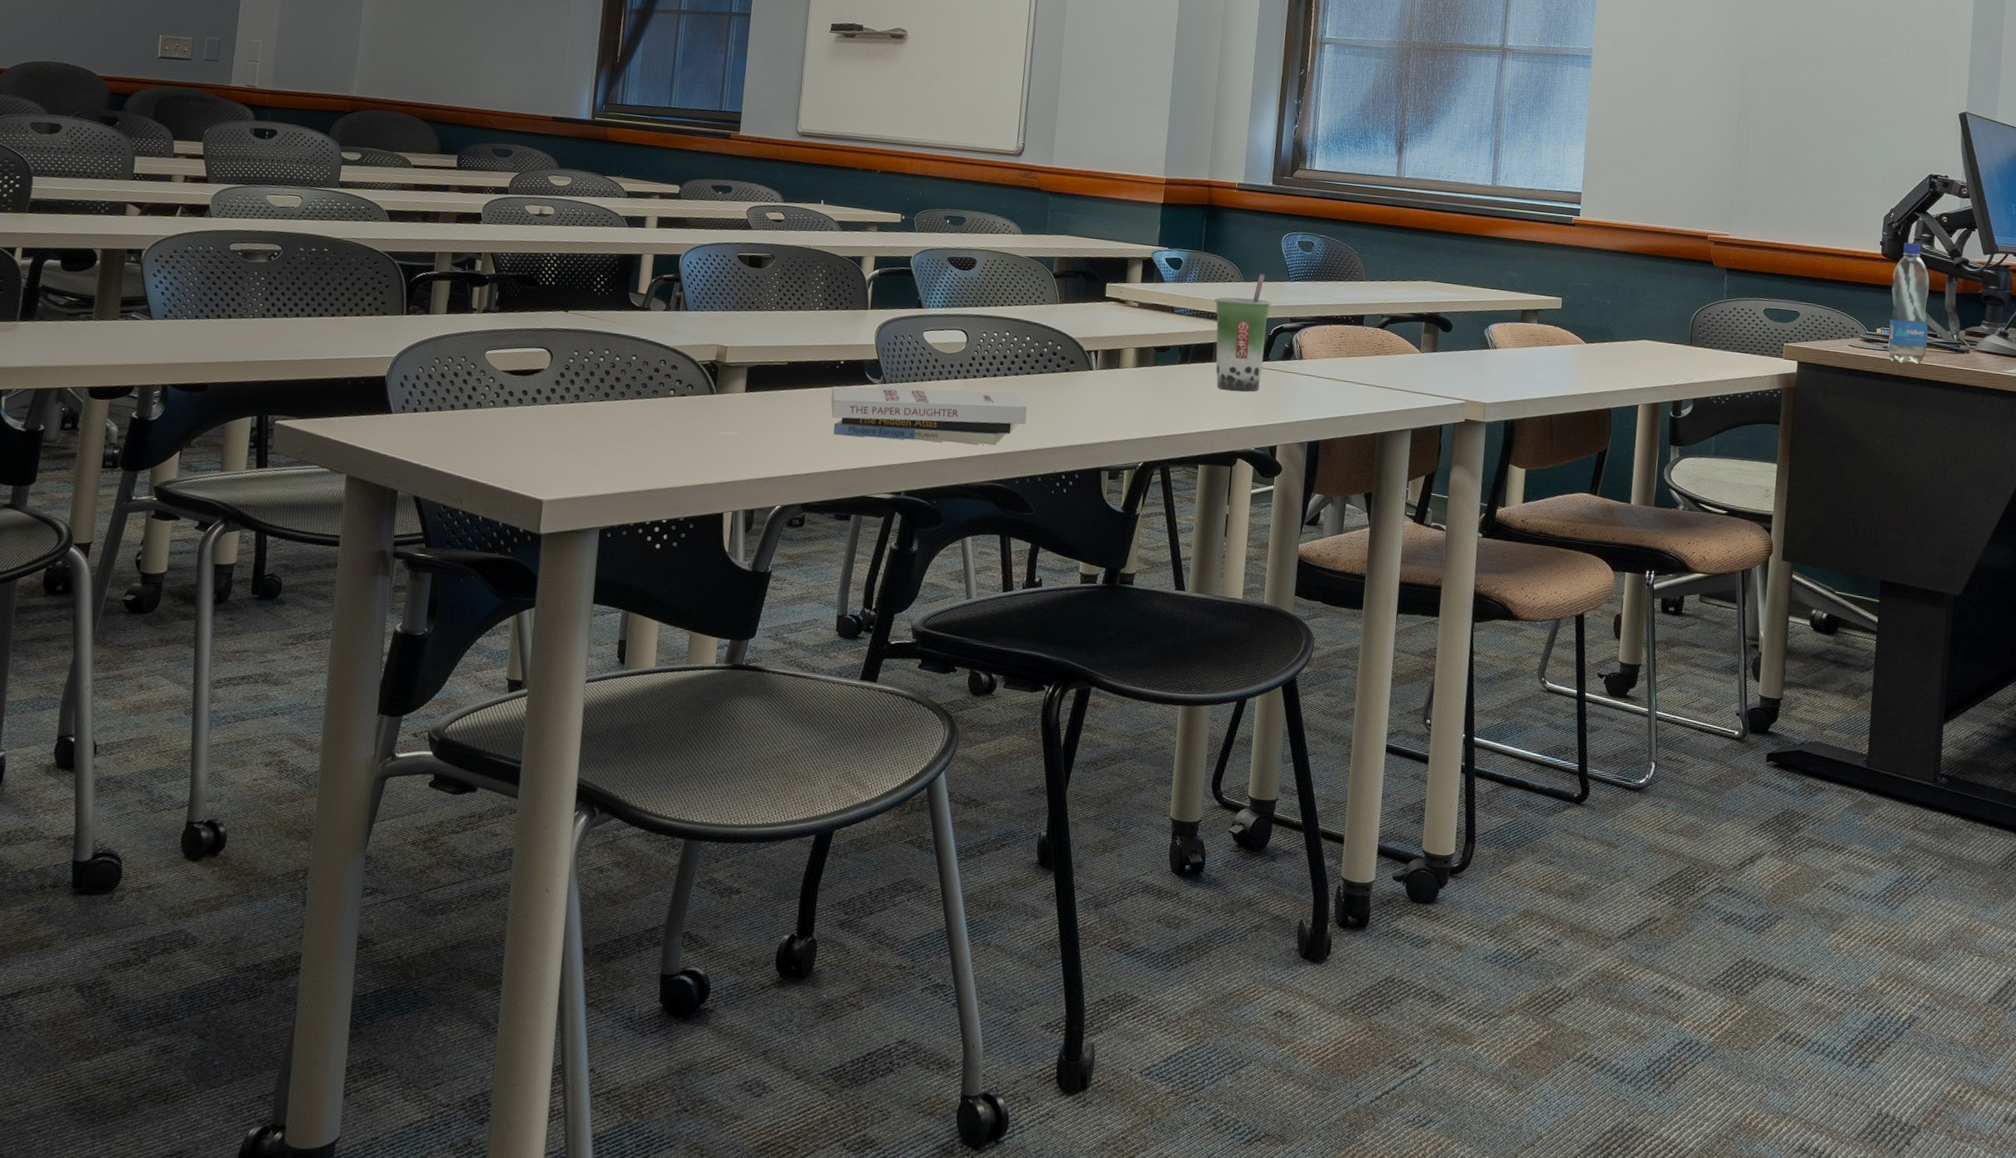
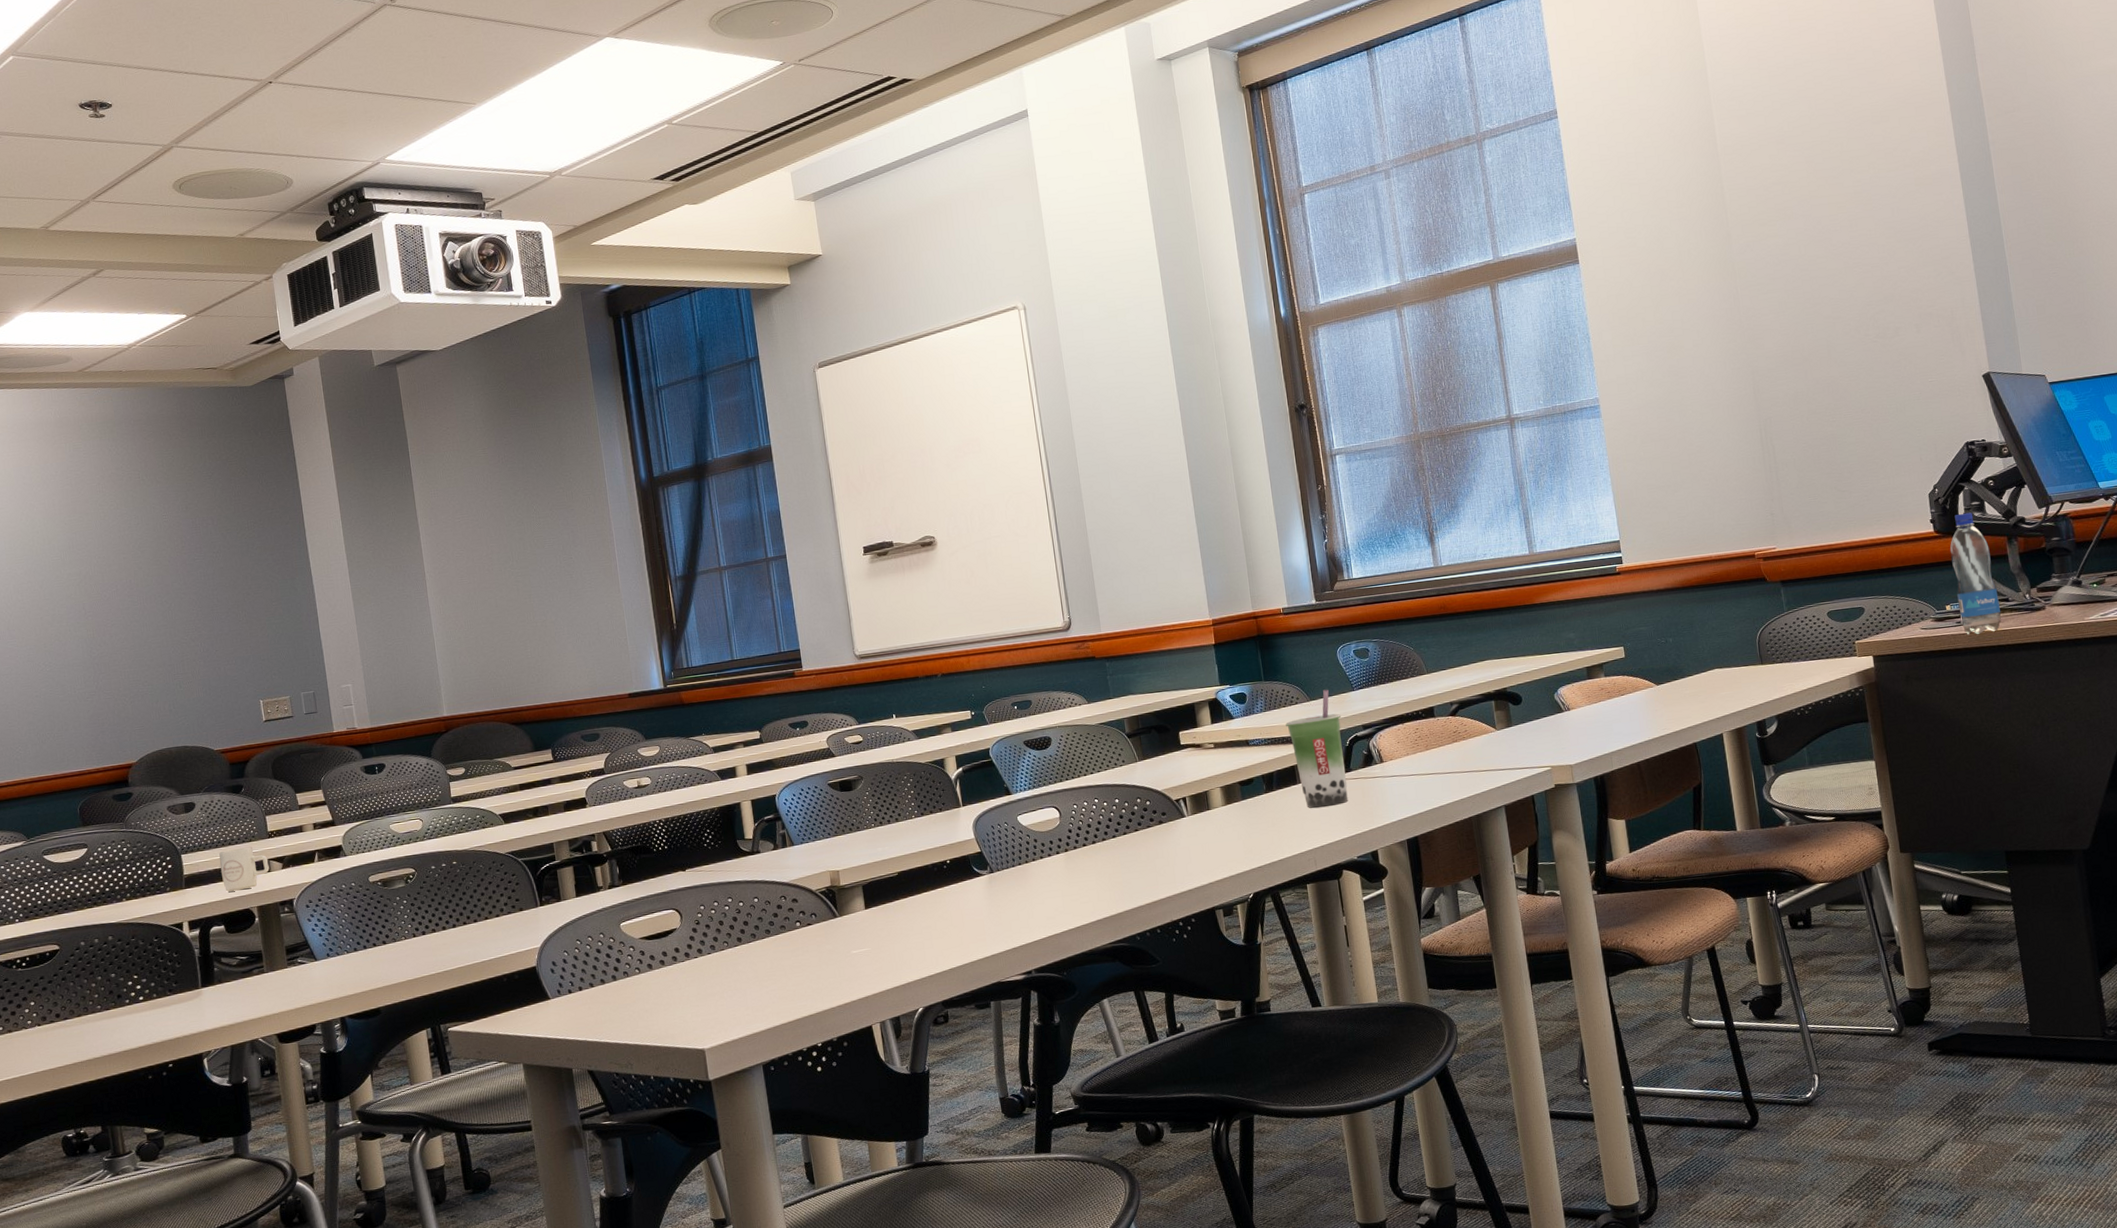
mug: none [71,182,127,228] -> present [219,846,270,892]
books: present [830,386,1027,446] -> none [944,855,1134,931]

